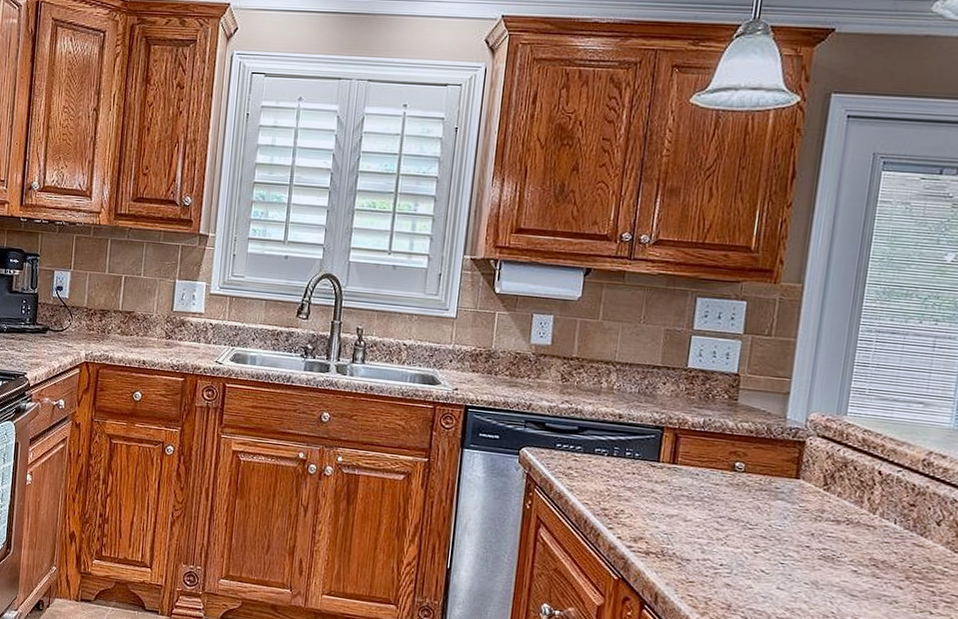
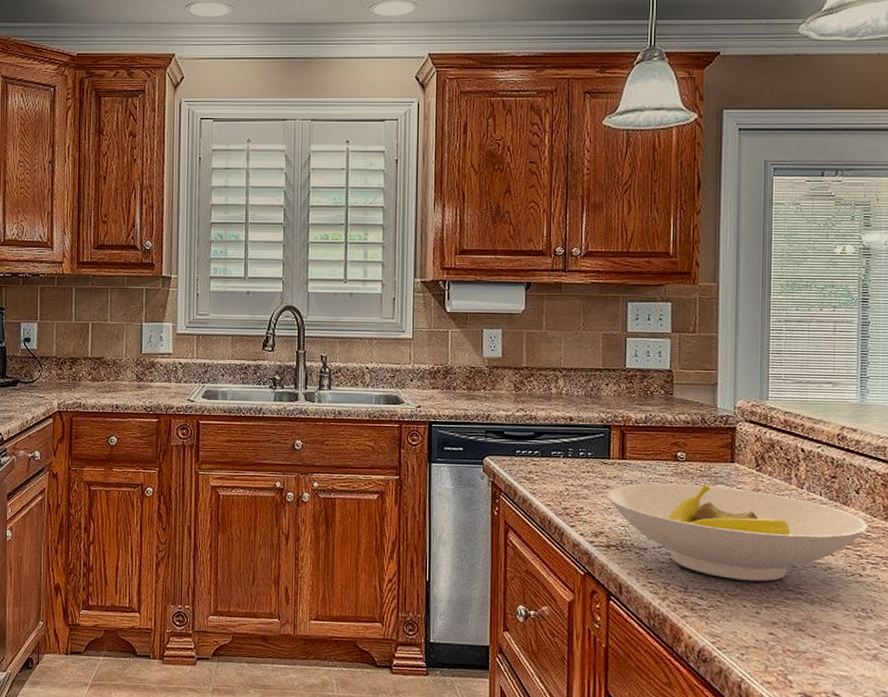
bowl: none [651,491,948,608] -> present [606,483,869,582]

